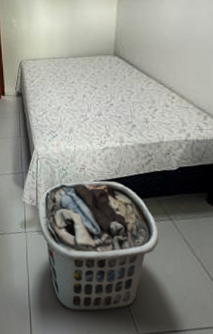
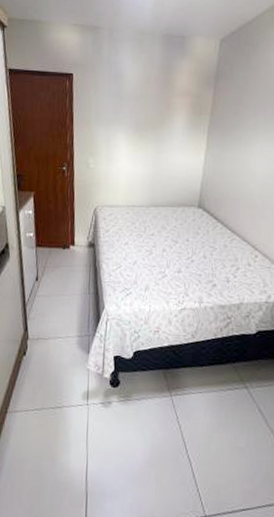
clothes hamper: present [38,180,159,311] -> none [103,345,233,494]

